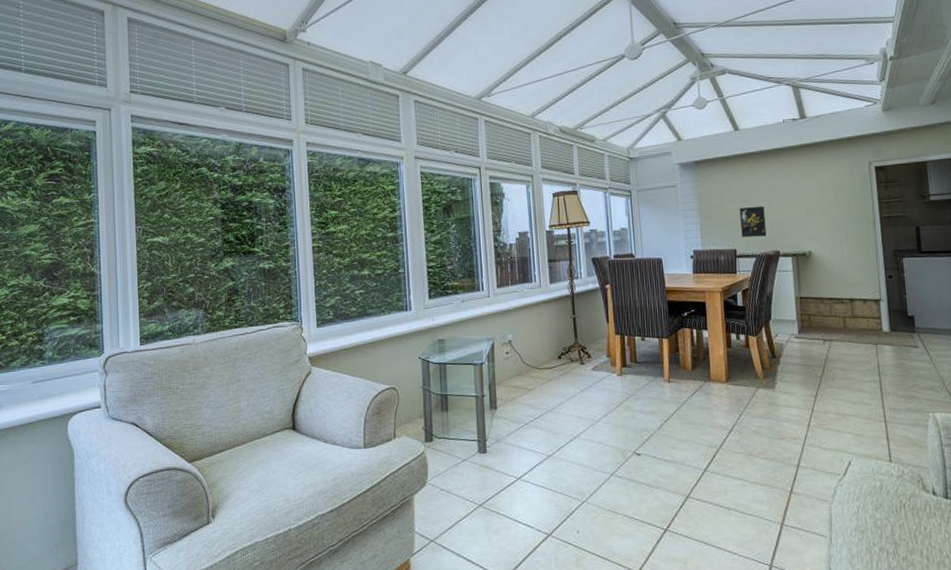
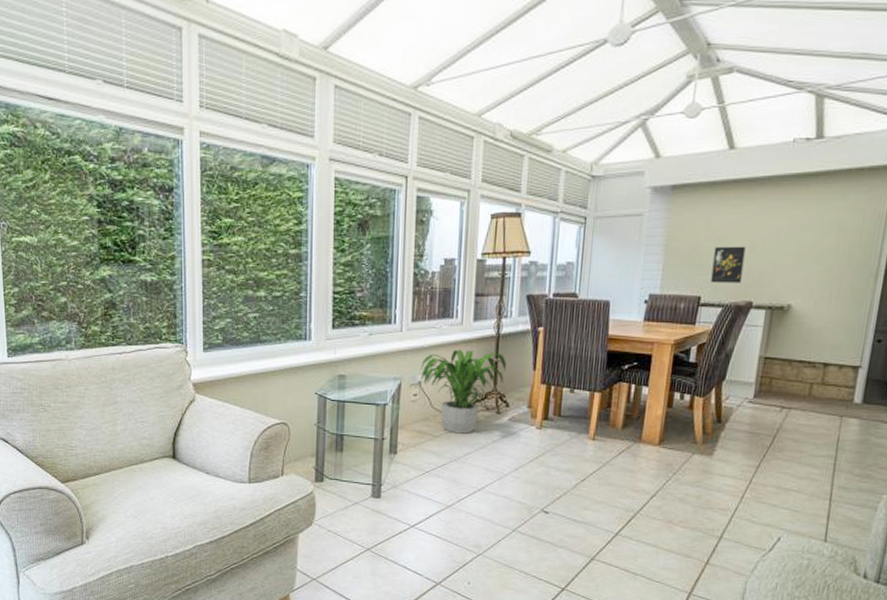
potted plant: none [509,309,584,386] -> present [421,349,507,434]

